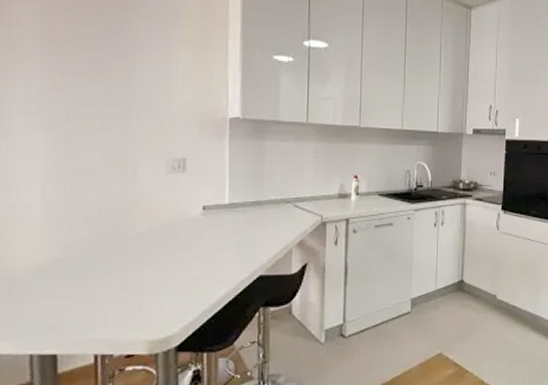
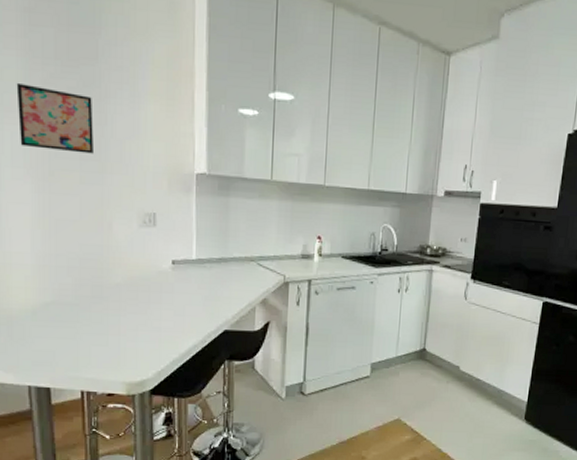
wall art: none [33,29,120,100] -> present [16,82,93,154]

